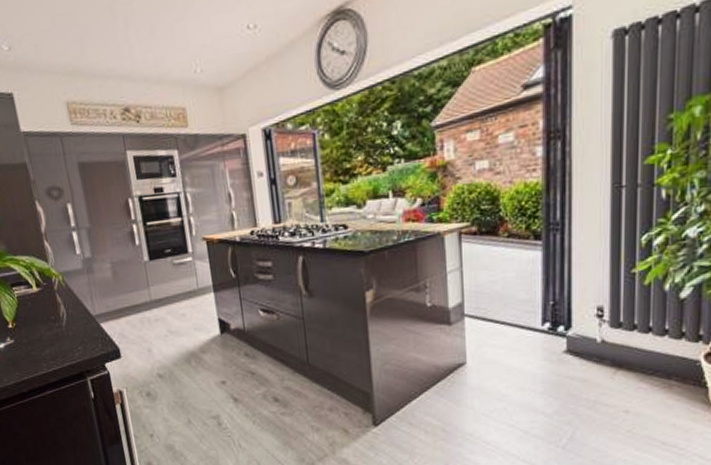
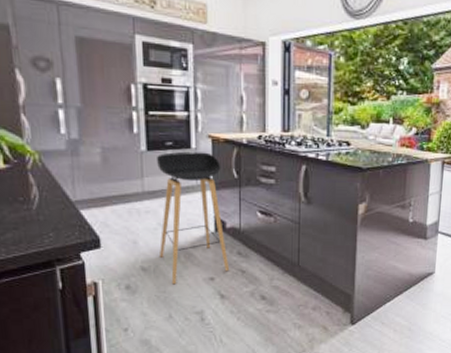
stool: none [159,255,238,390] -> present [157,151,229,285]

